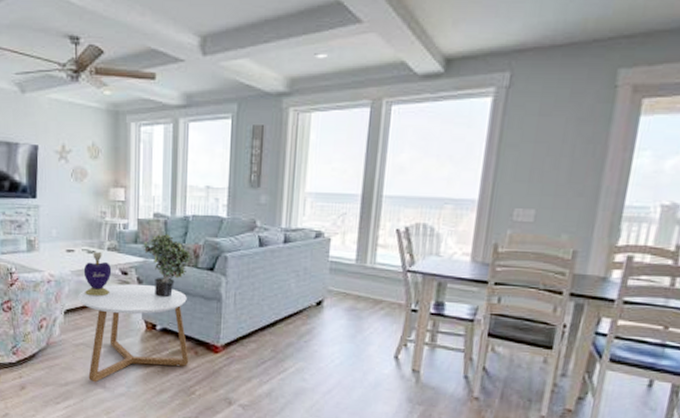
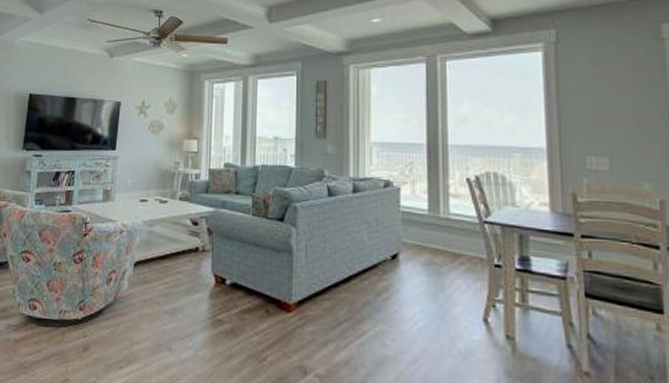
coffee table: present [77,283,189,383] -> none [147,234,260,344]
decorative container: present [83,251,112,297] -> none [155,201,183,248]
potted plant: present [141,234,192,298] -> none [212,184,262,250]

